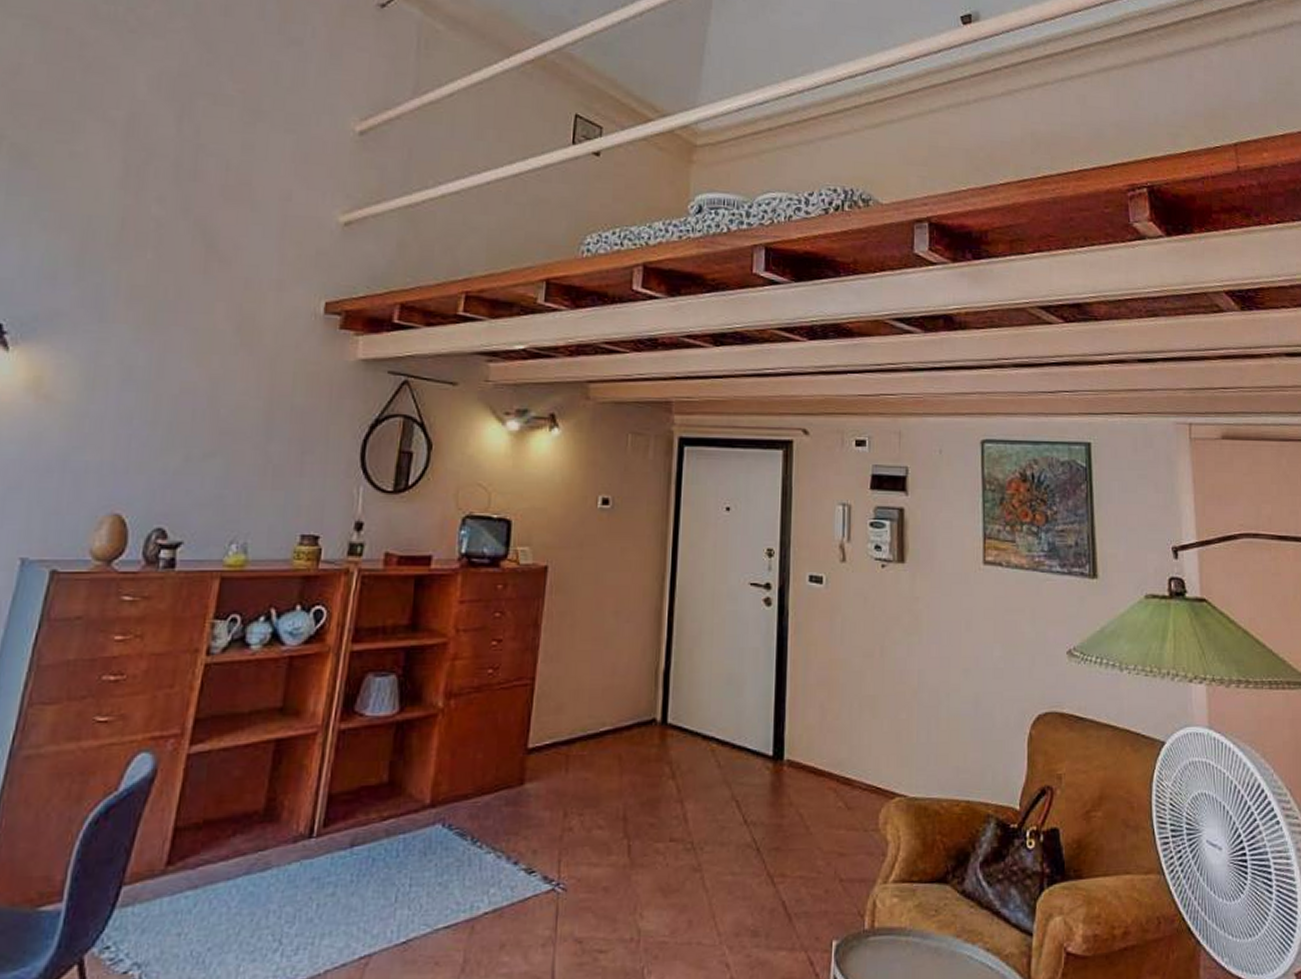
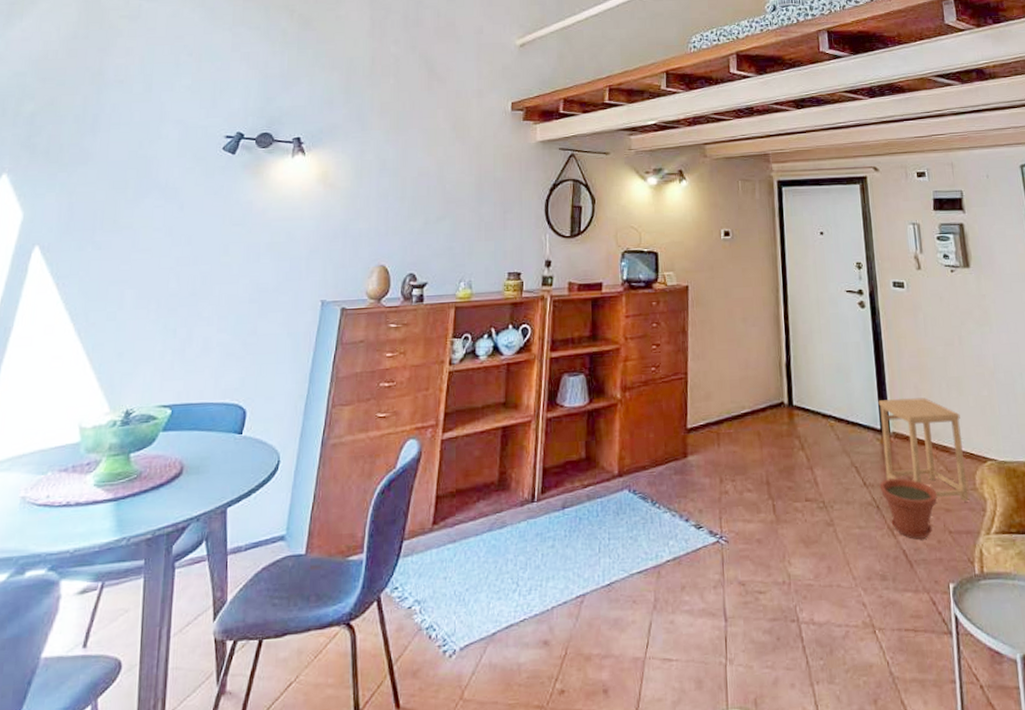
plant pot: none [763,815,831,889] -> present [879,478,937,539]
side table: none [772,718,870,843] -> present [878,397,969,501]

